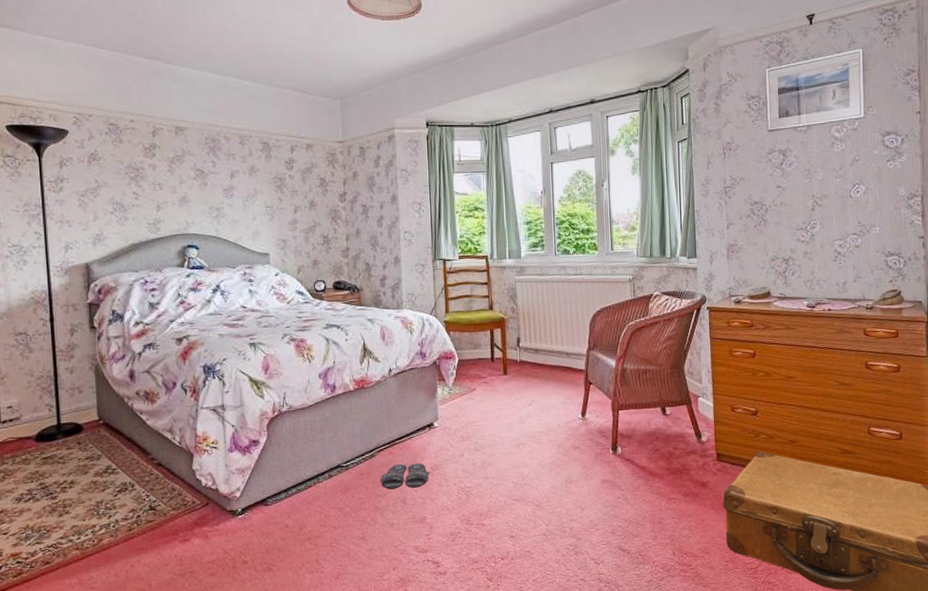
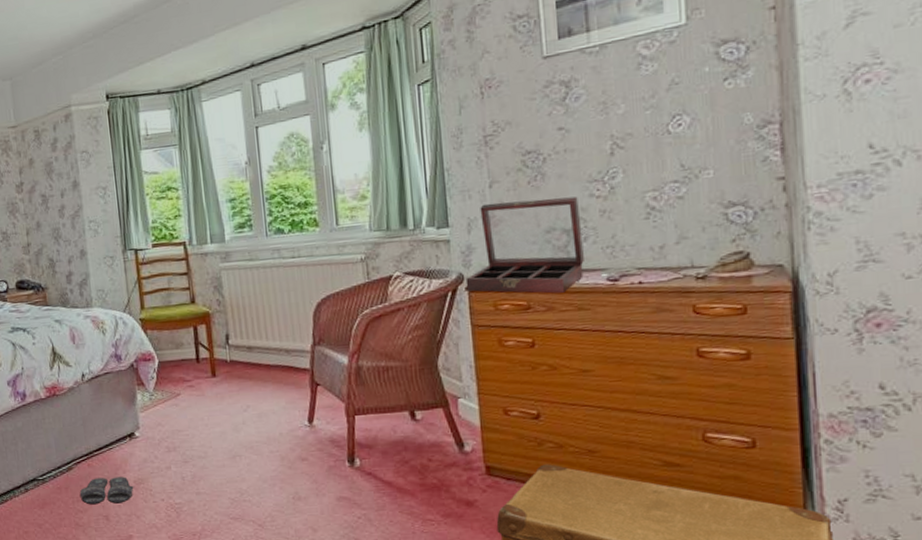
jewelry box: none [707,240,792,315] -> present [465,196,584,294]

